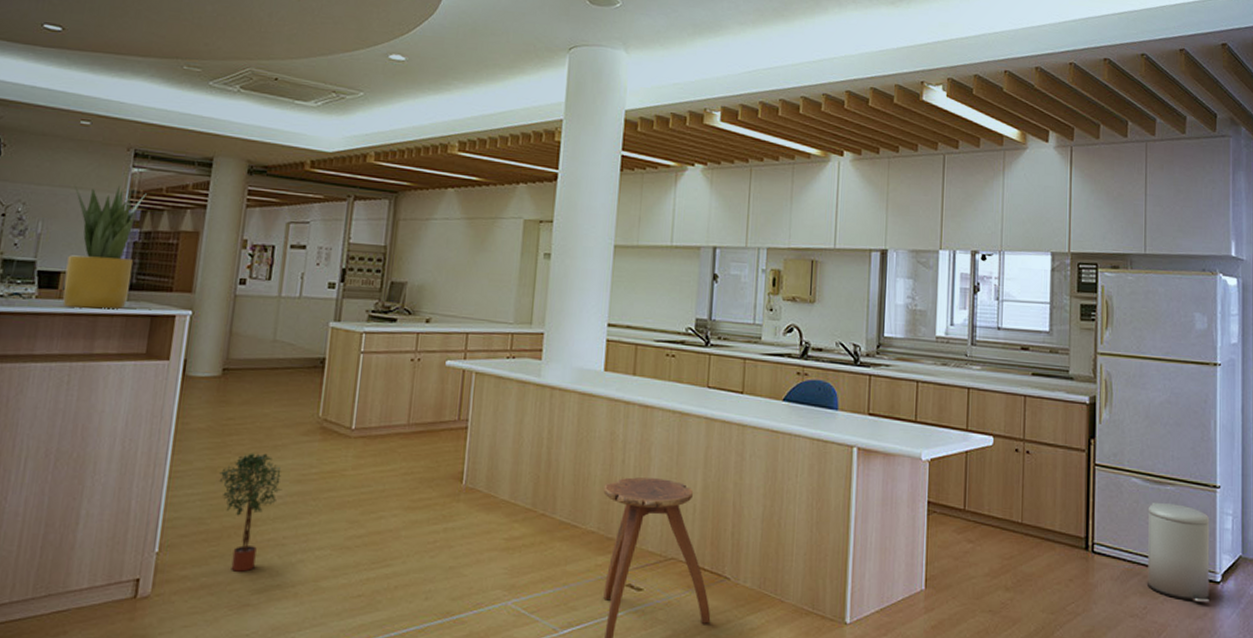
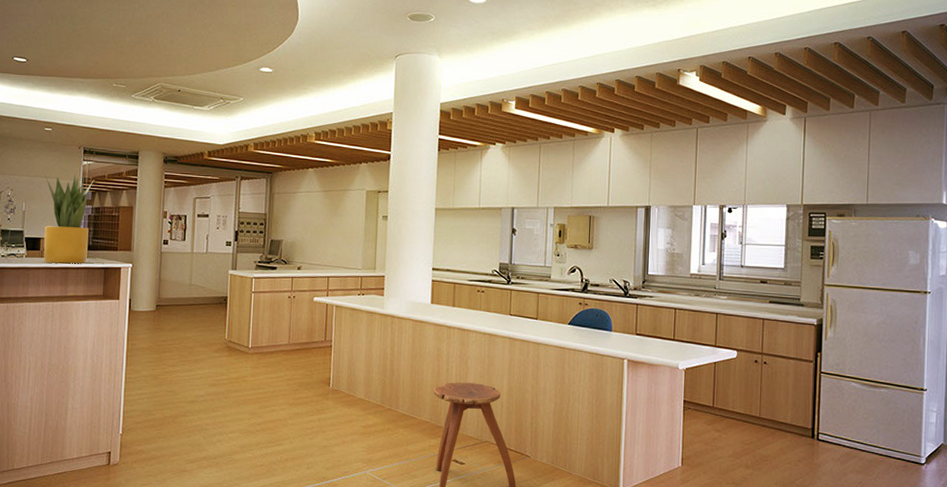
potted tree: present [219,453,282,572] -> none [159,365,203,448]
pedal bin: present [1147,503,1210,602] -> none [863,402,917,479]

